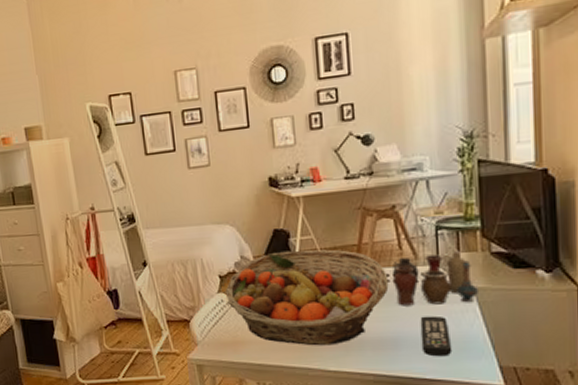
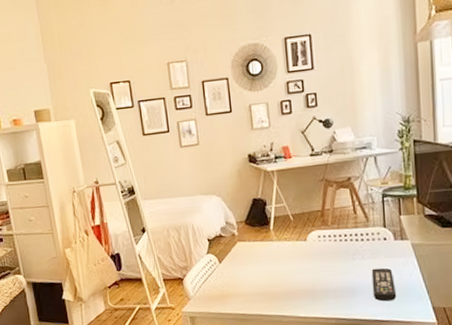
fruit basket: present [225,249,389,346] -> none [213,215,347,296]
vase: present [391,250,478,306] -> none [348,213,416,261]

